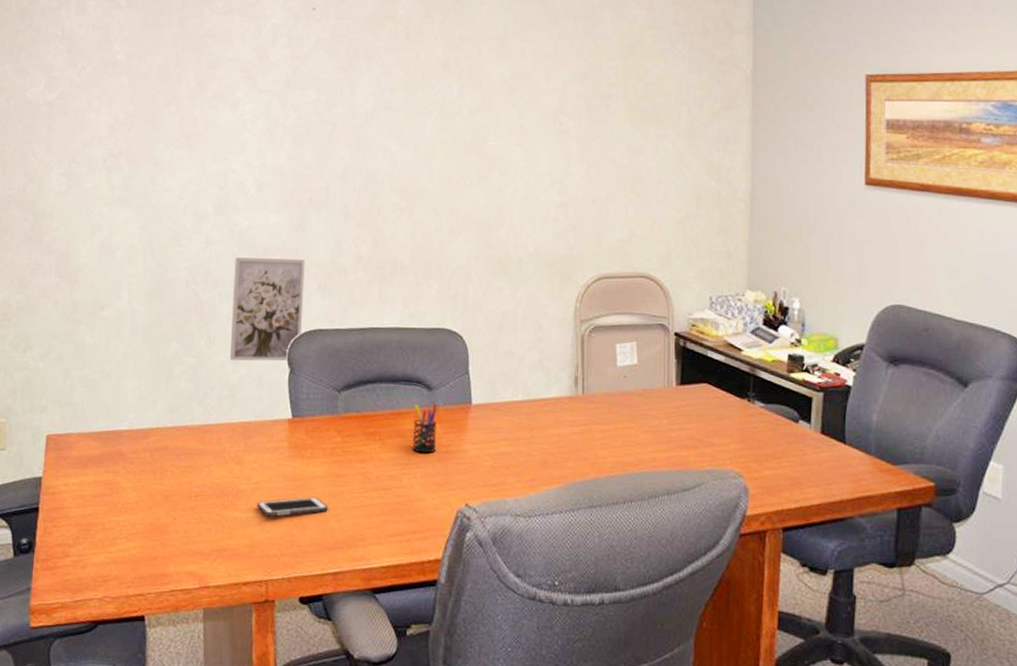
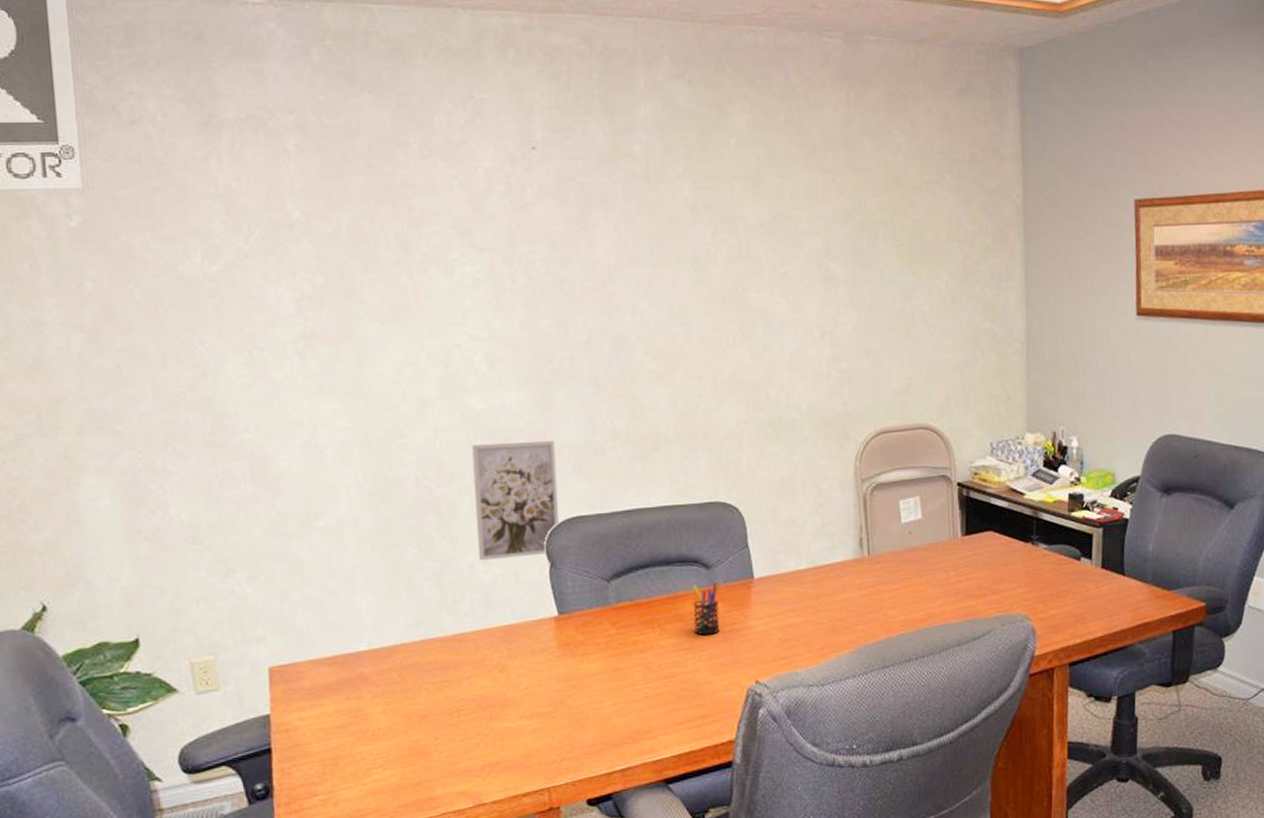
cell phone: present [257,496,328,517] -> none [529,694,609,722]

